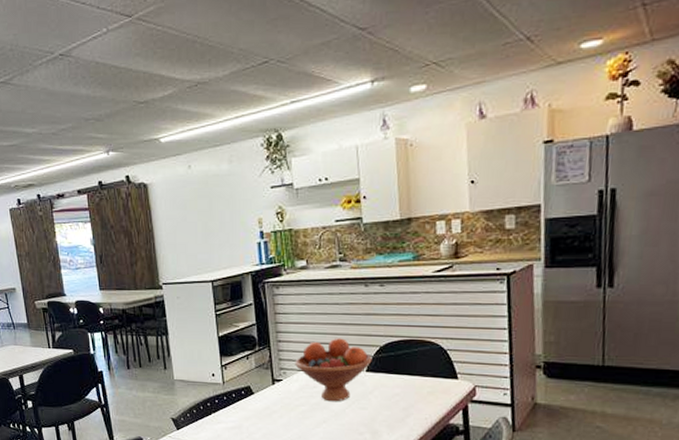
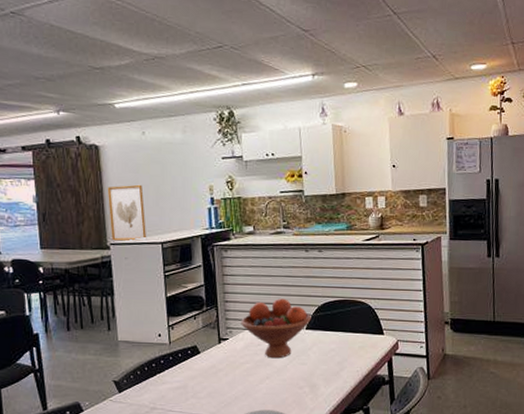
wall art: none [157,221,197,281] -> present [107,184,147,241]

